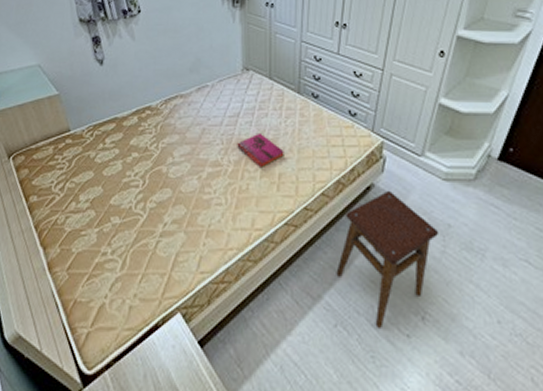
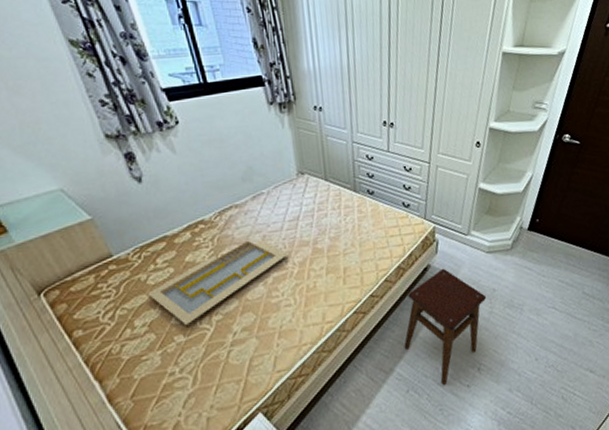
serving tray: none [94,131,225,207] -> present [147,240,288,325]
hardback book: present [237,132,284,169] -> none [300,232,347,266]

